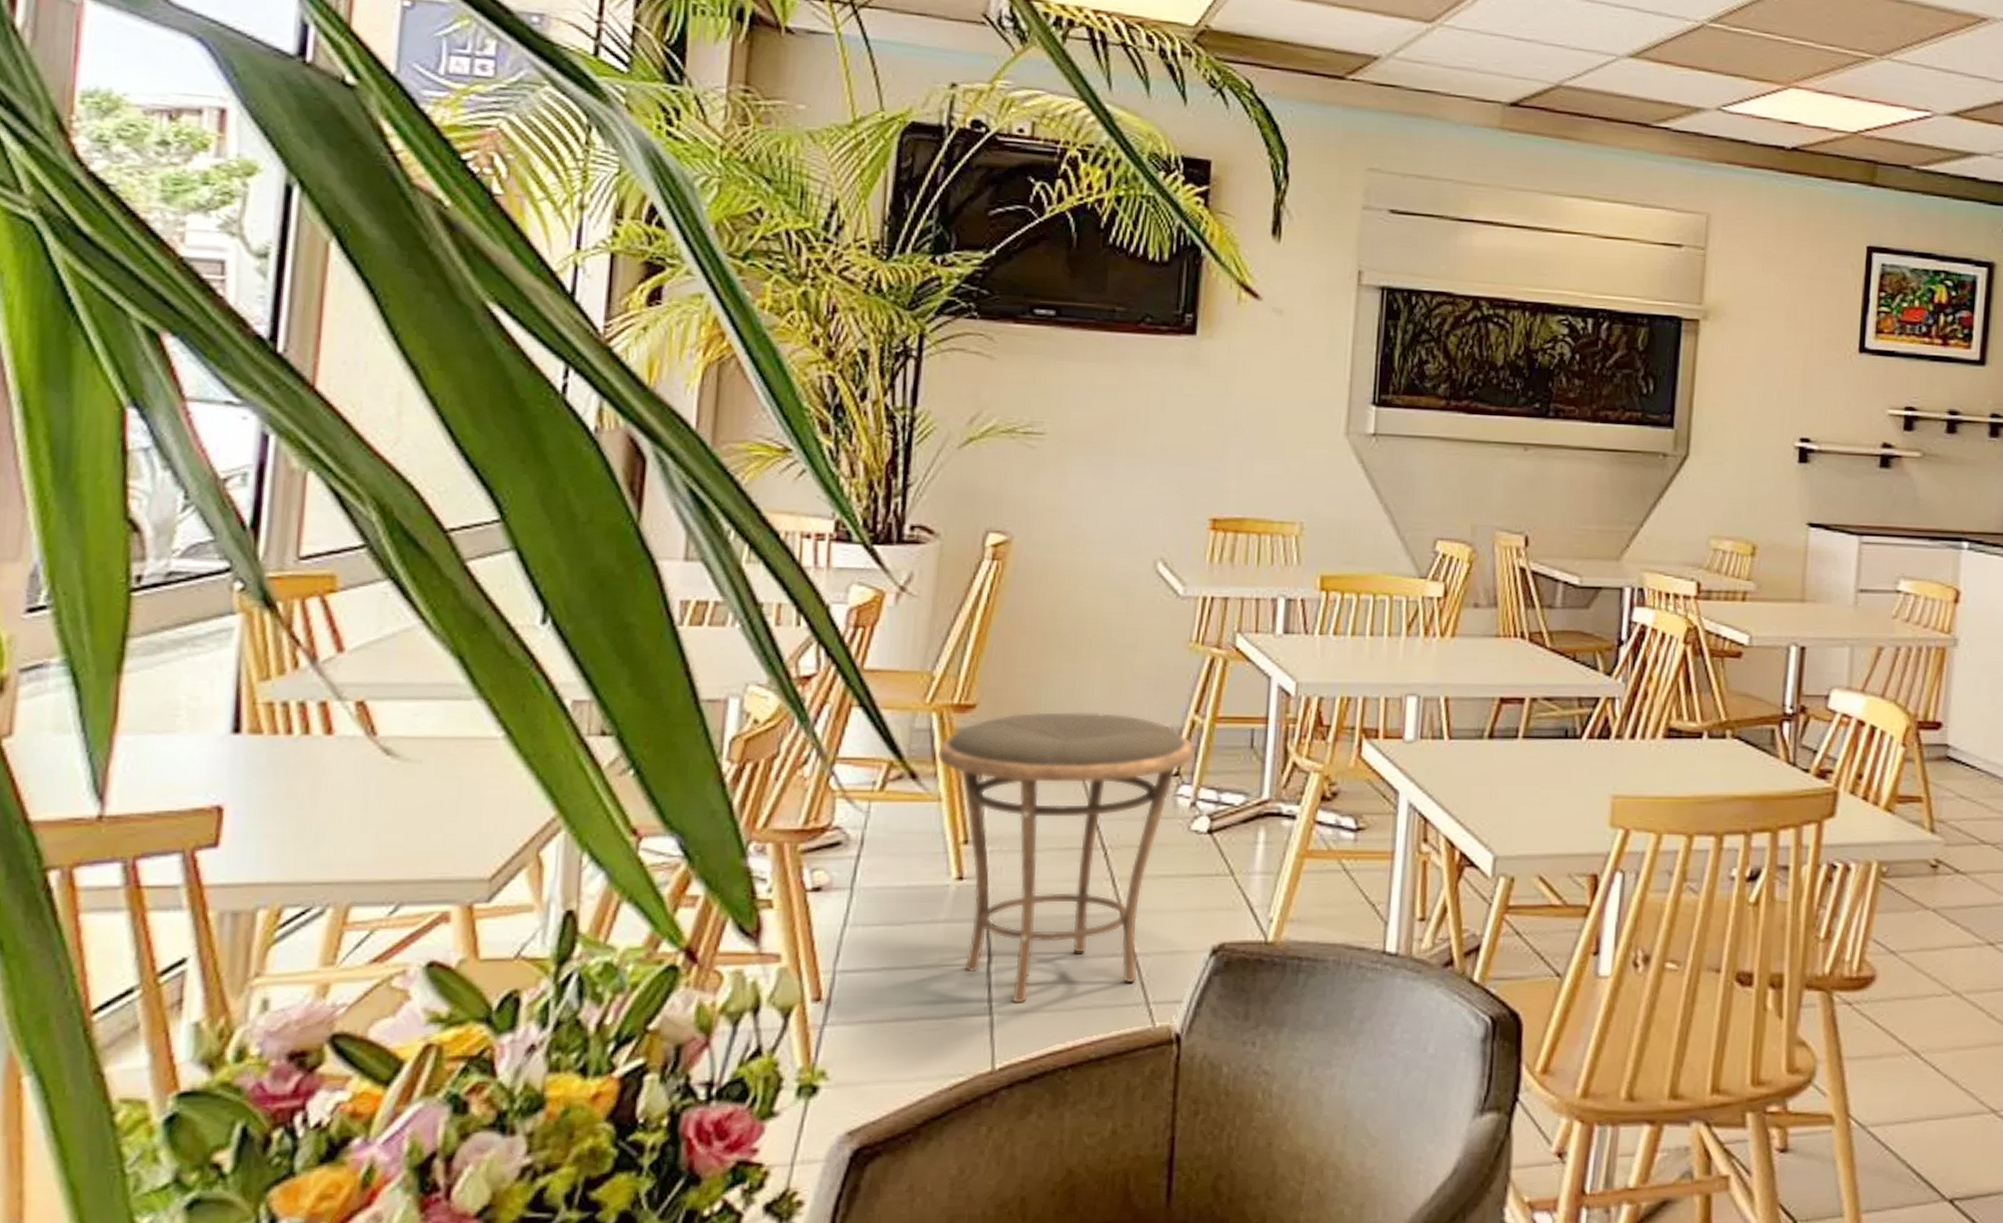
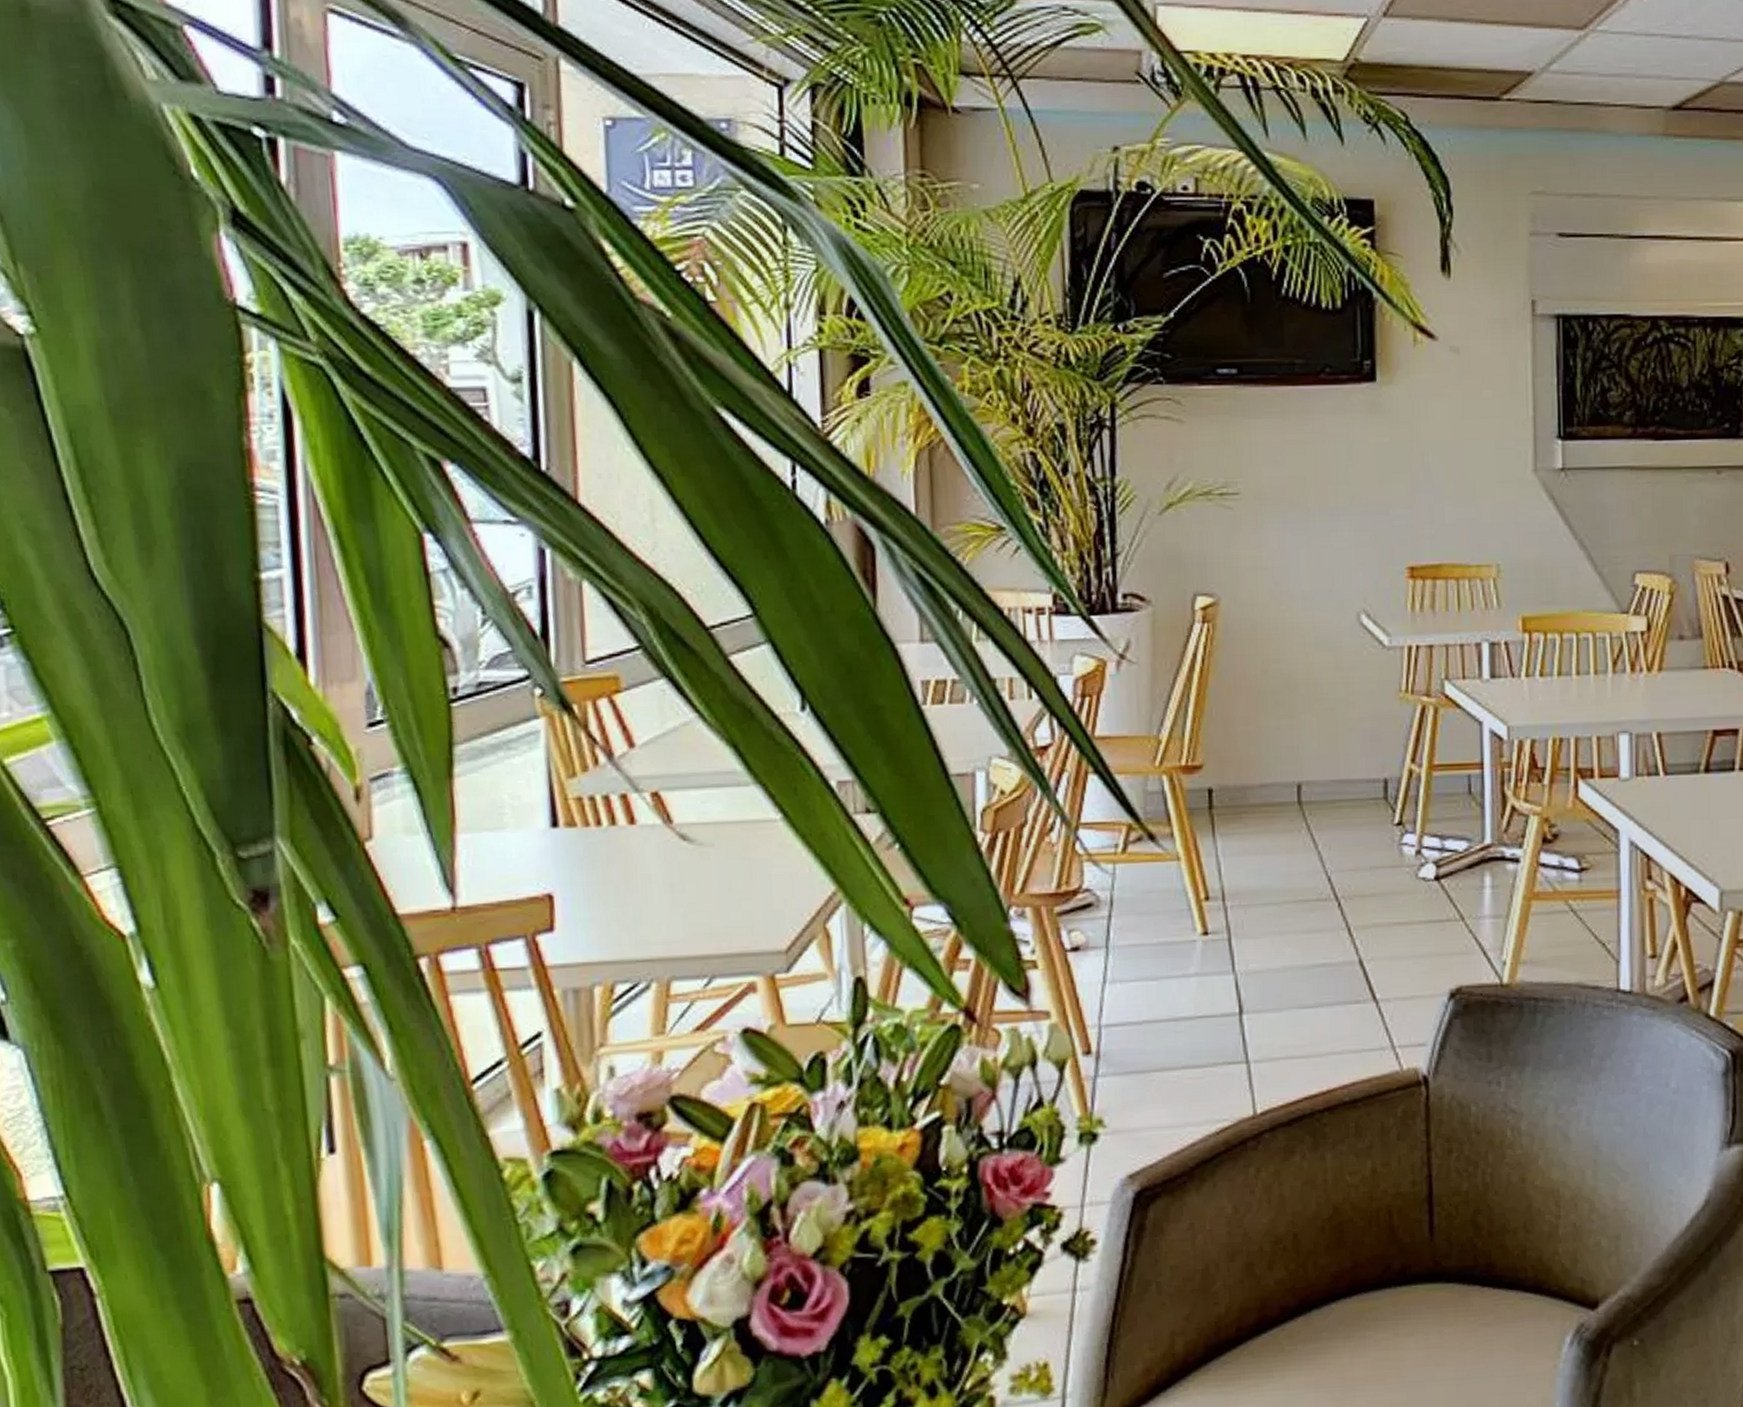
side table: present [937,712,1195,1003] -> none [1171,766,1415,1051]

